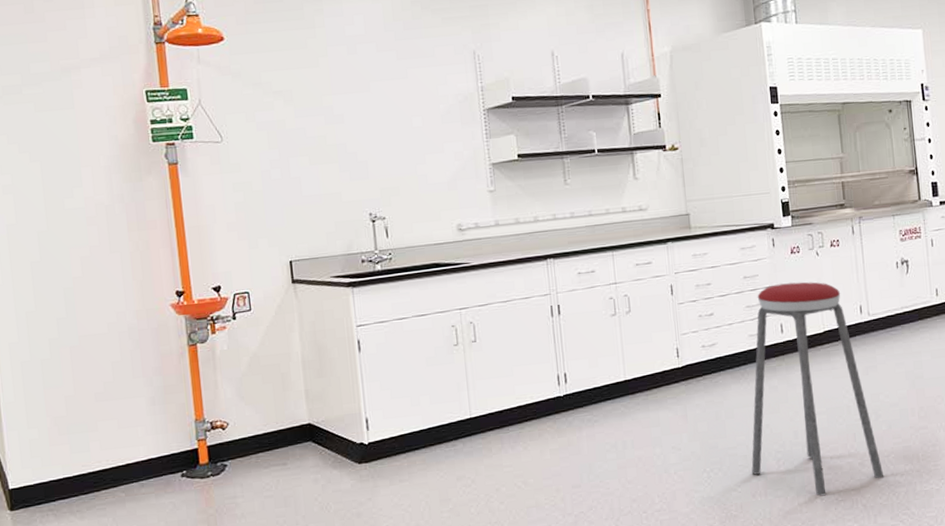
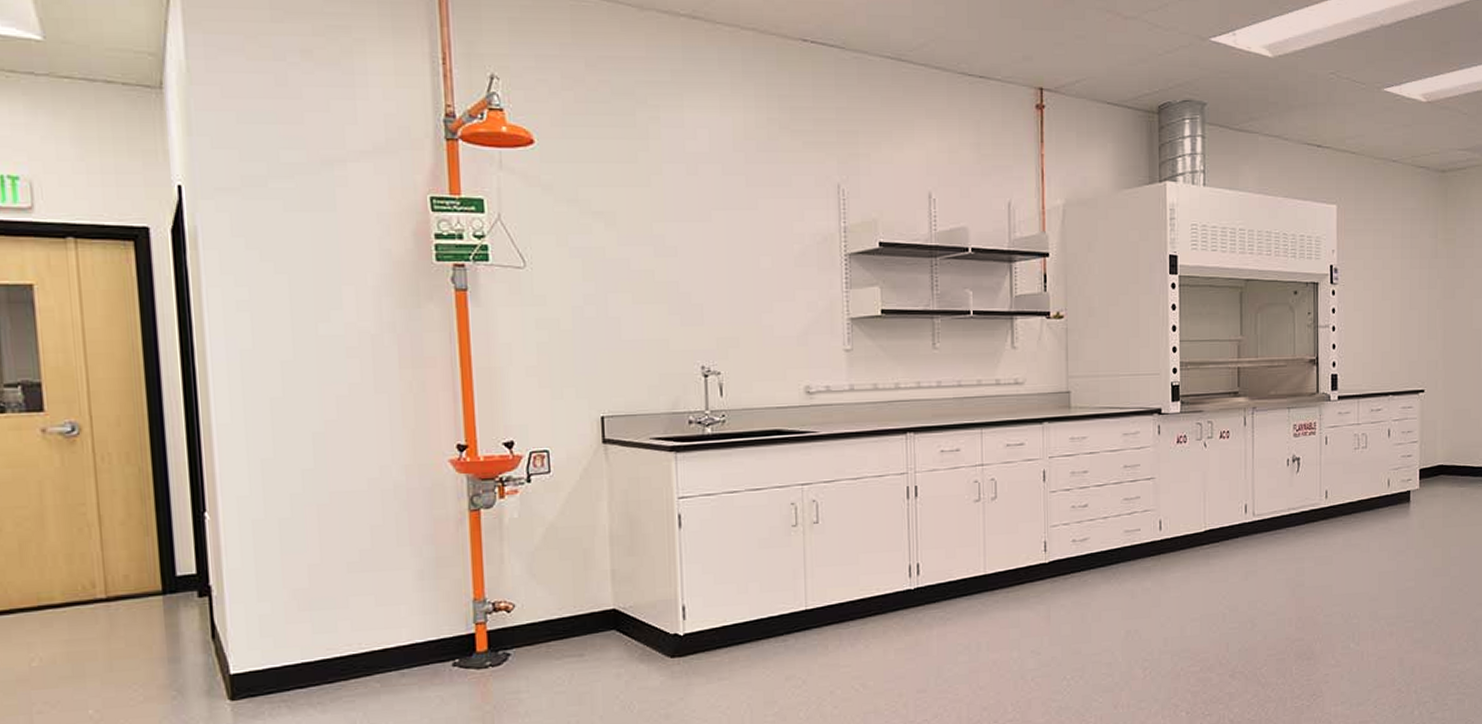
music stool: present [751,282,885,496] -> none [1115,475,1255,710]

